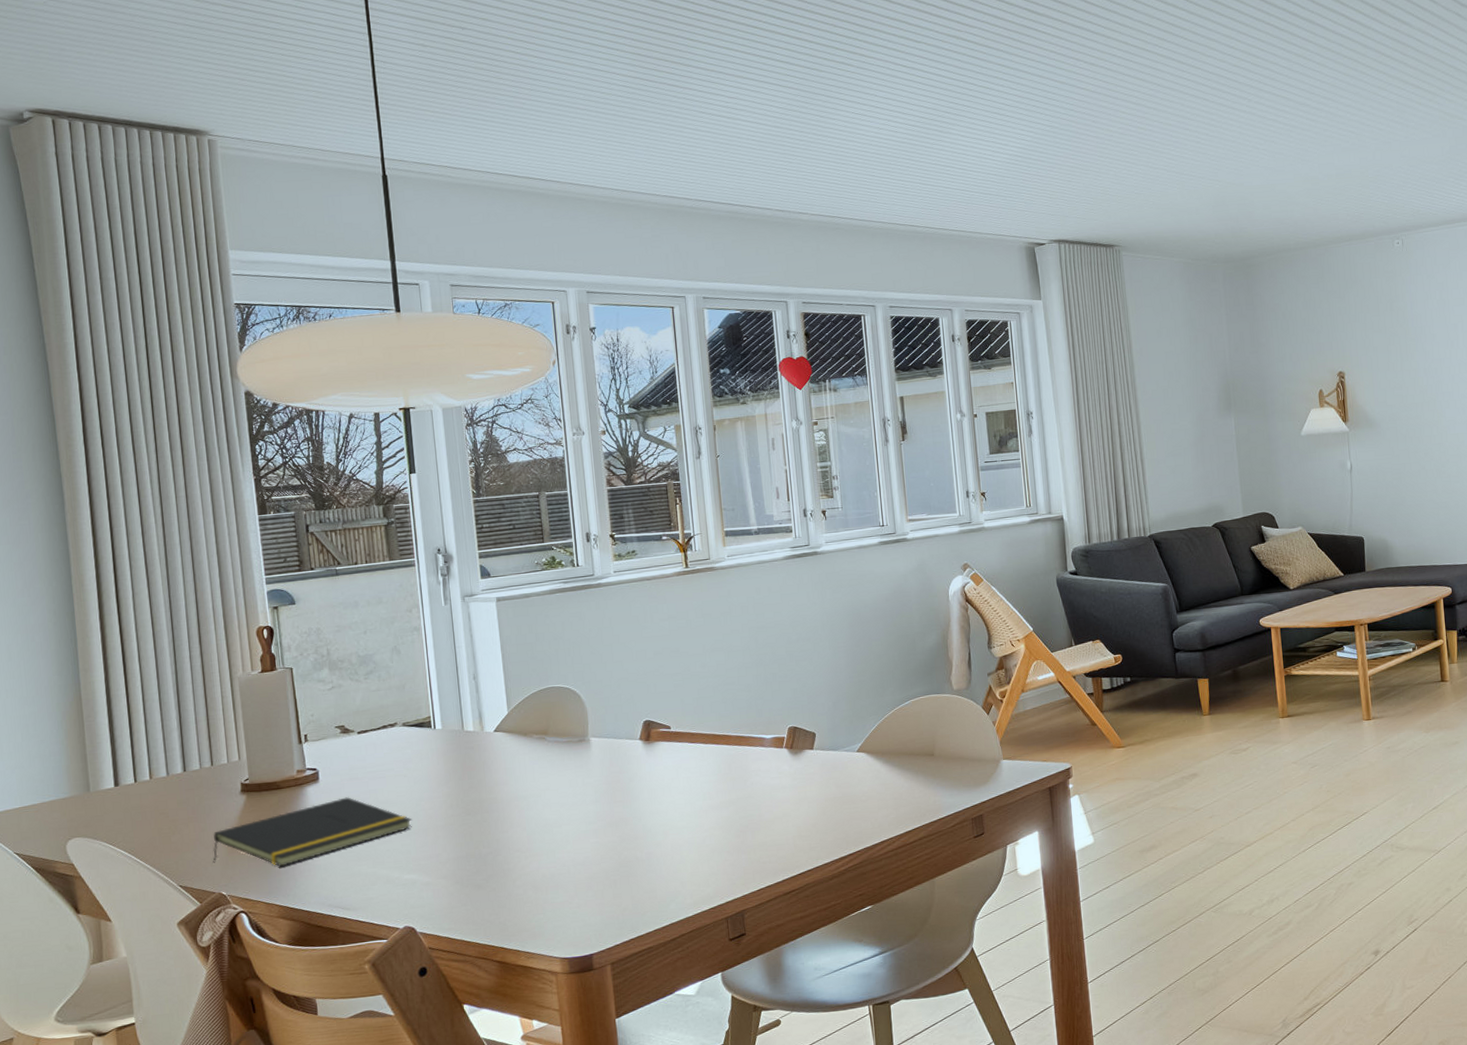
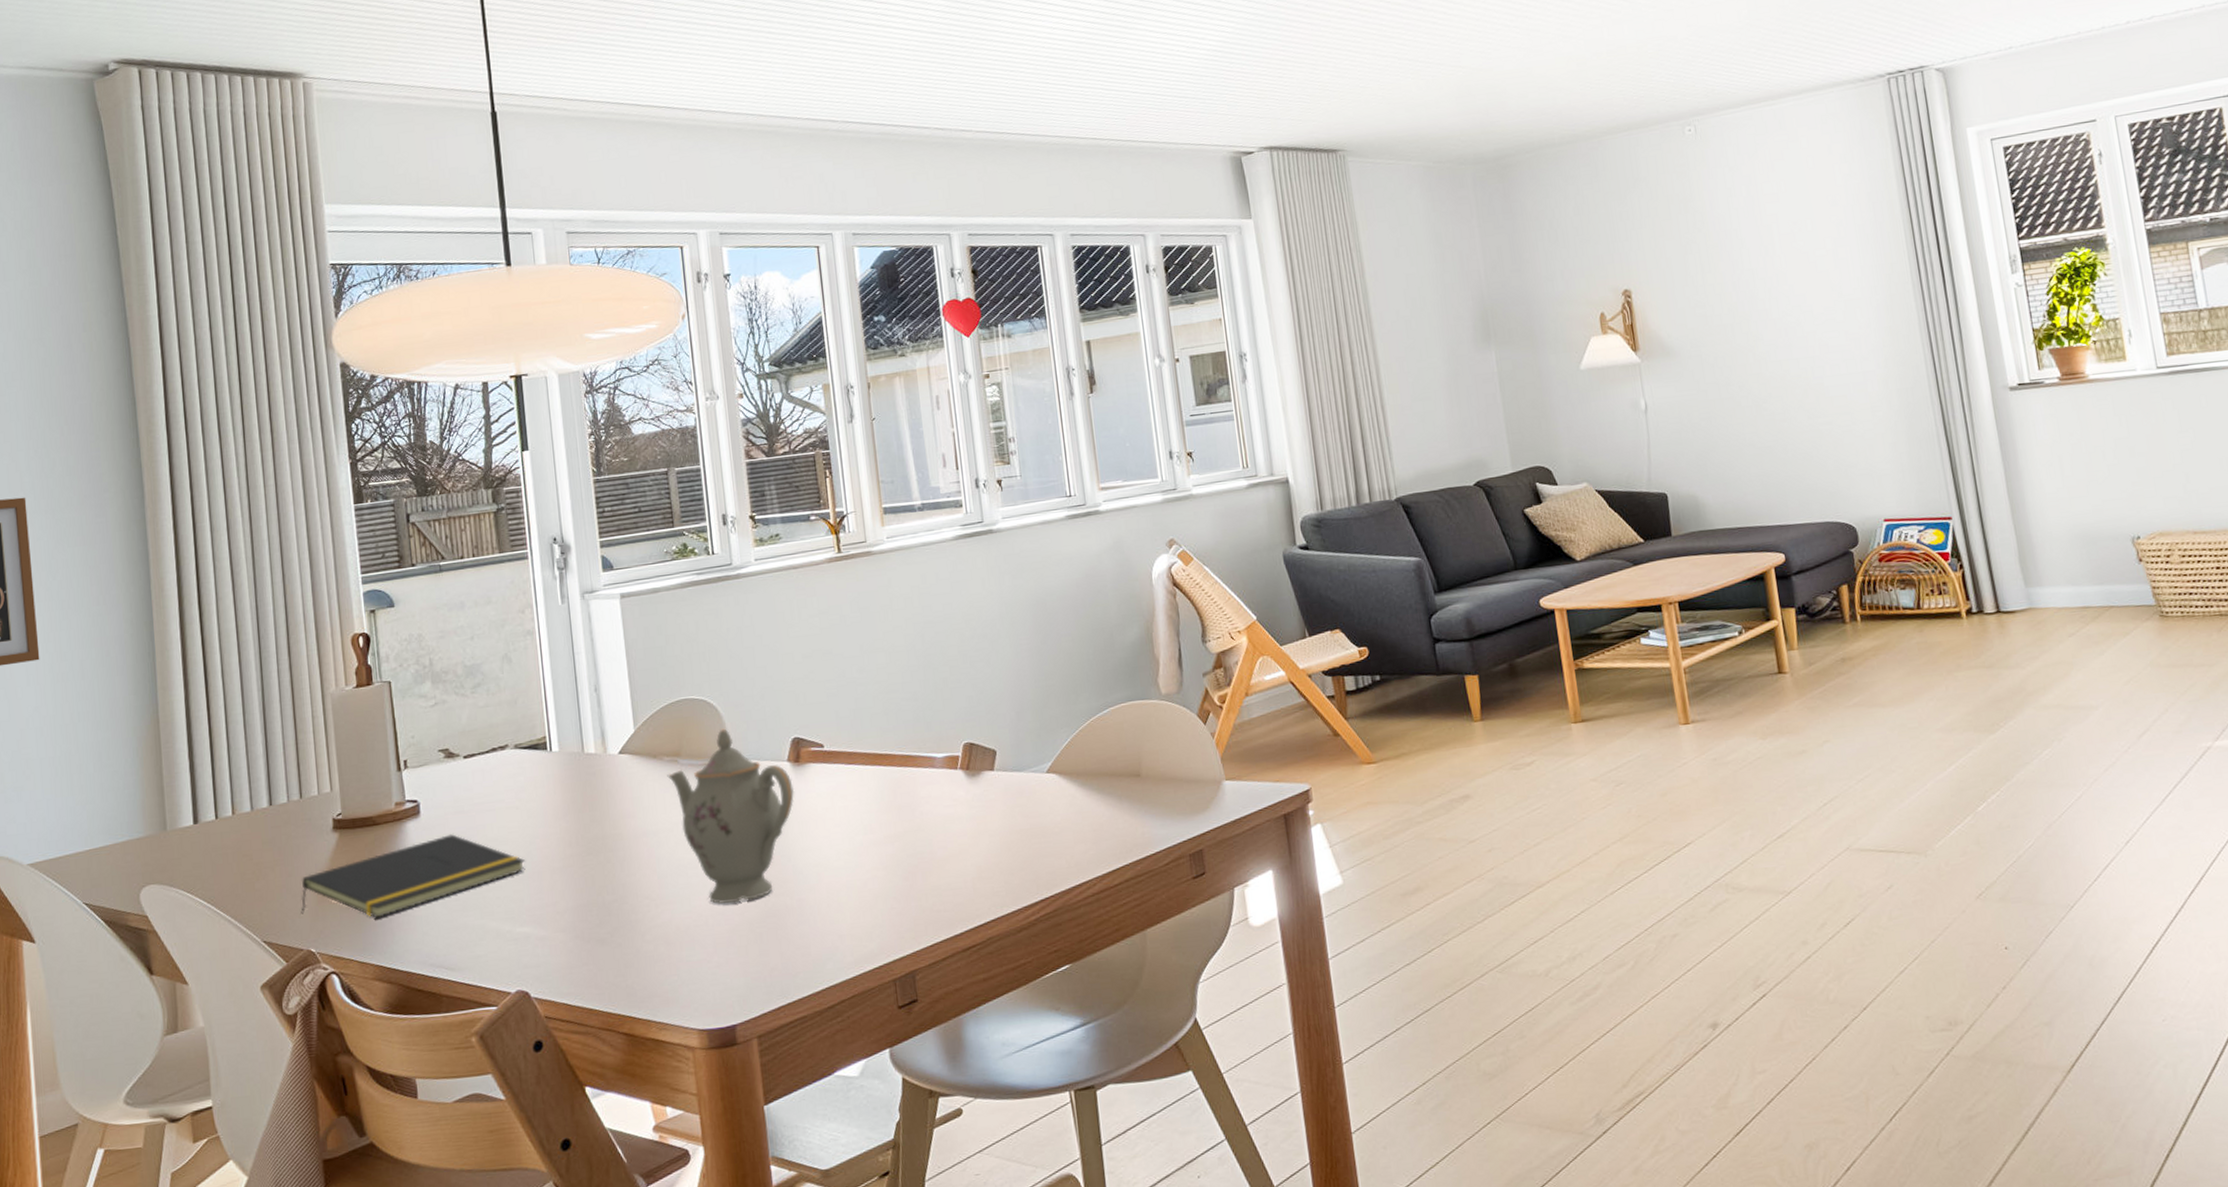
teapot: none [536,712,646,856] -> present [667,728,795,904]

